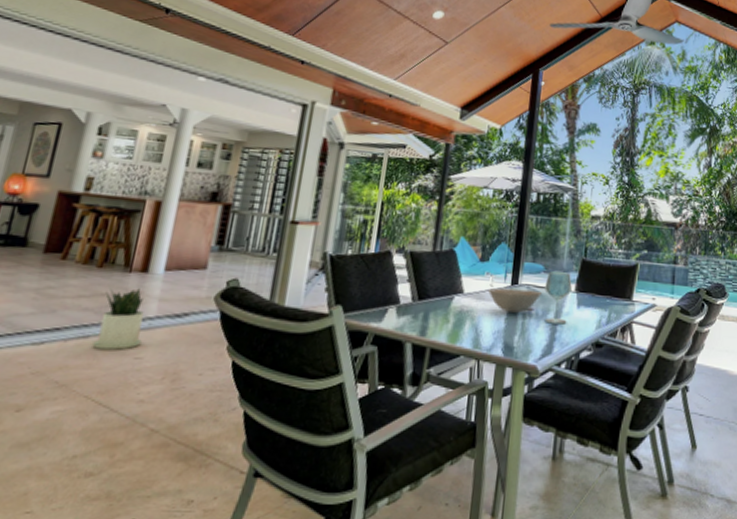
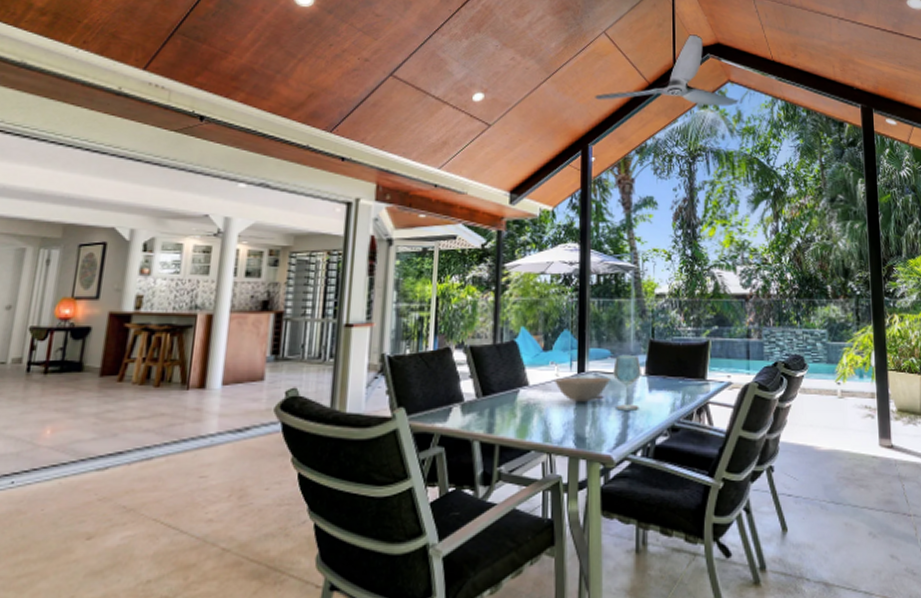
planter: present [92,288,144,350] -> none [156,405,207,470]

